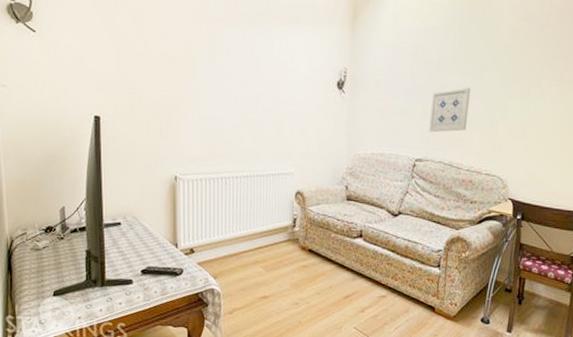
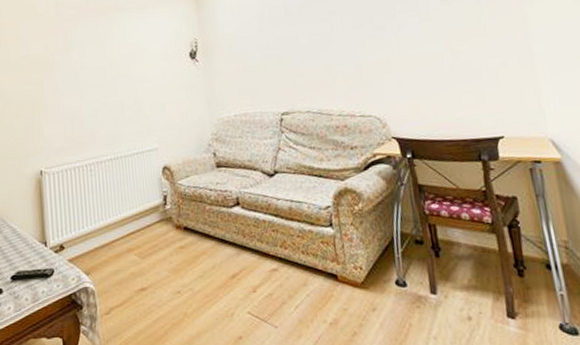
wall art: present [429,87,471,133] -> none [286,34,329,84]

